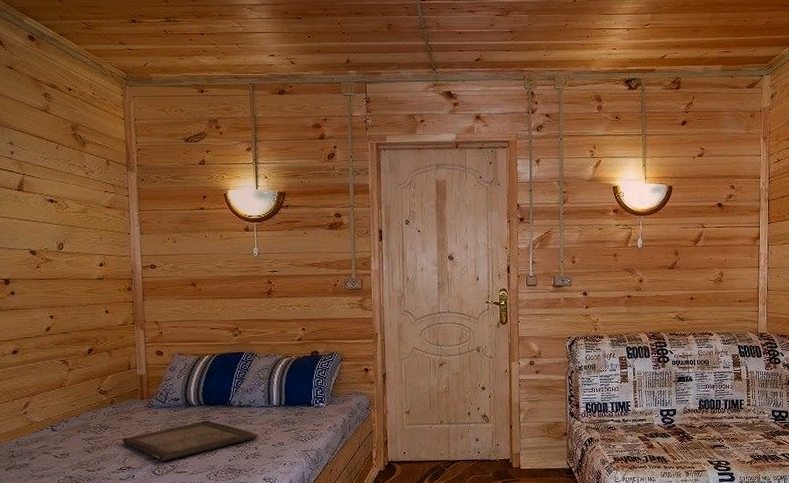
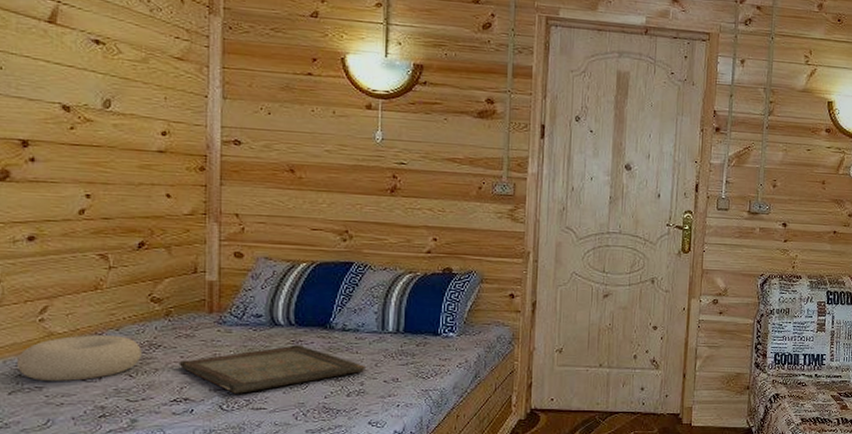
cushion: none [10,421,95,459] -> present [17,335,141,381]

